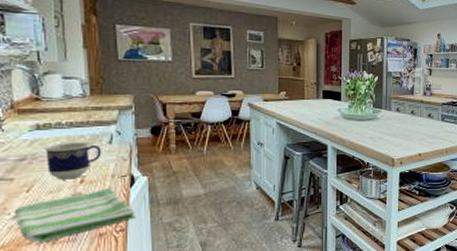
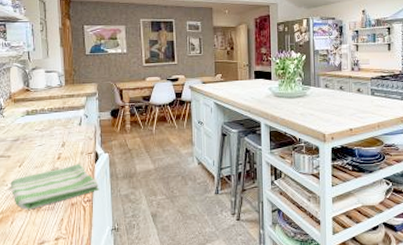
cup: present [44,142,102,180] -> none [32,124,73,157]

